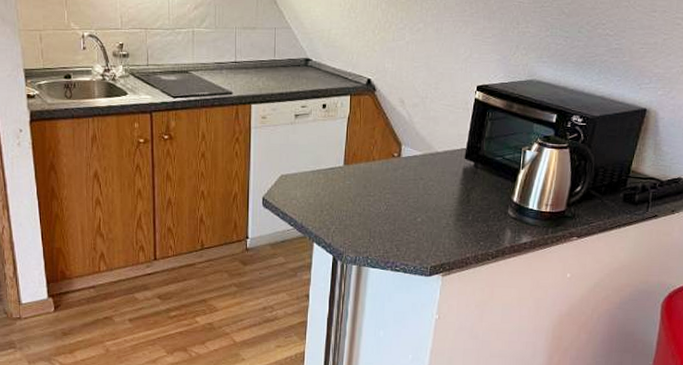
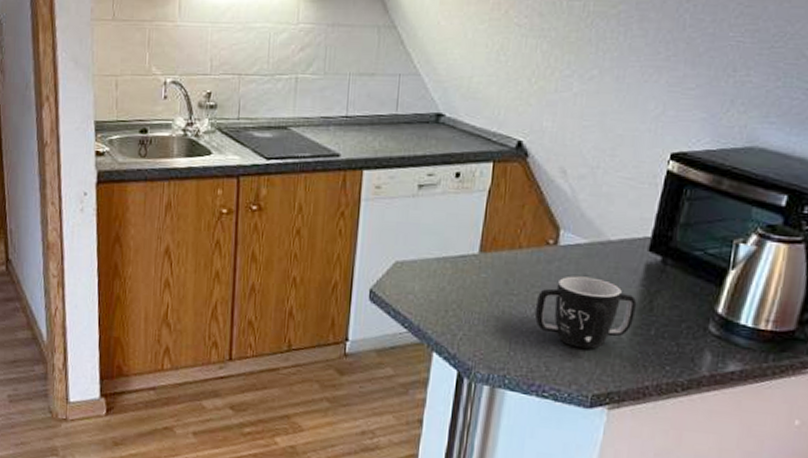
mug: none [386,179,459,233] -> present [534,276,637,349]

